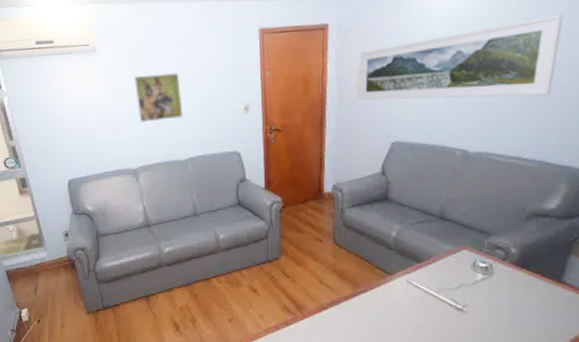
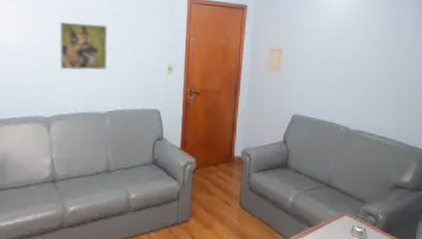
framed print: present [359,13,564,101] -> none [268,28,412,89]

